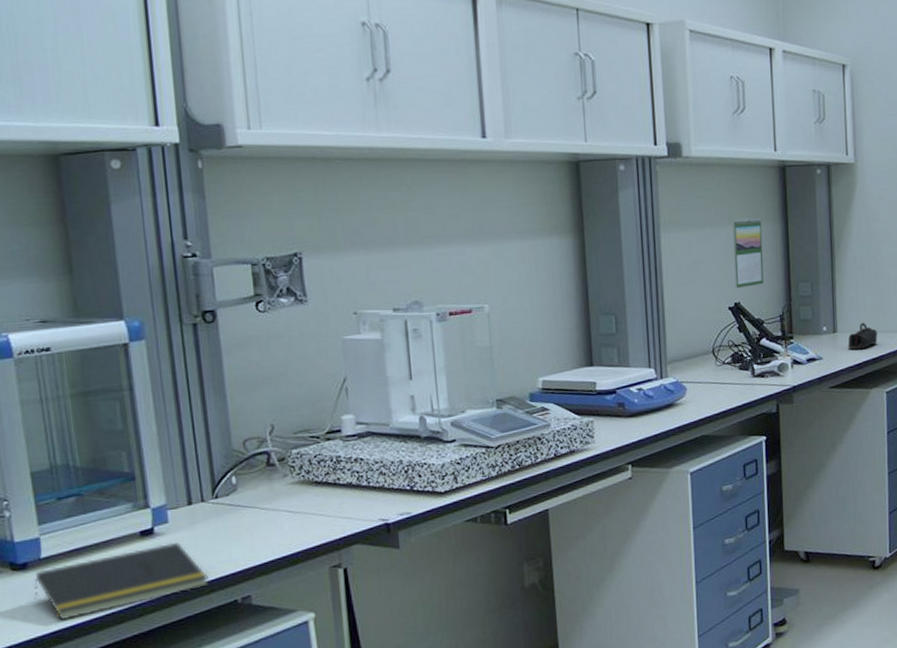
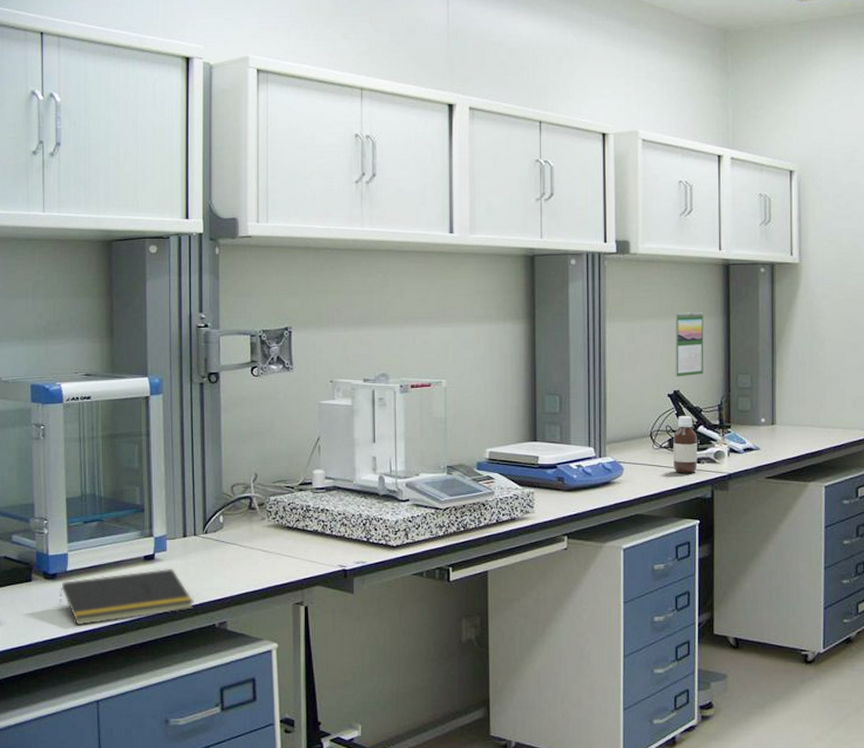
bottle: none [736,329,762,389] -> present [672,416,698,473]
pencil case: present [847,322,878,350] -> none [786,416,817,443]

